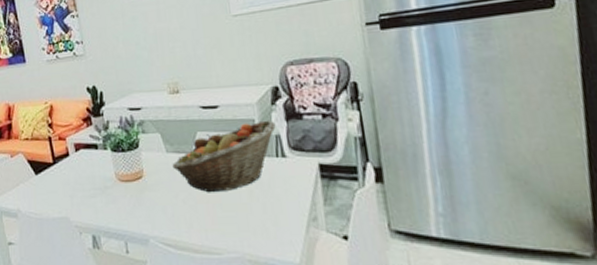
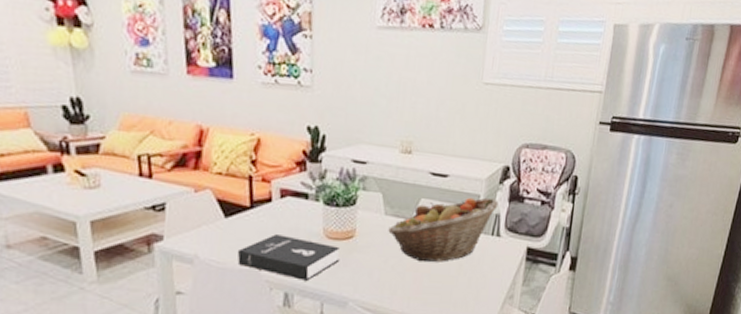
booklet: none [49,183,134,223] -> present [237,234,340,281]

